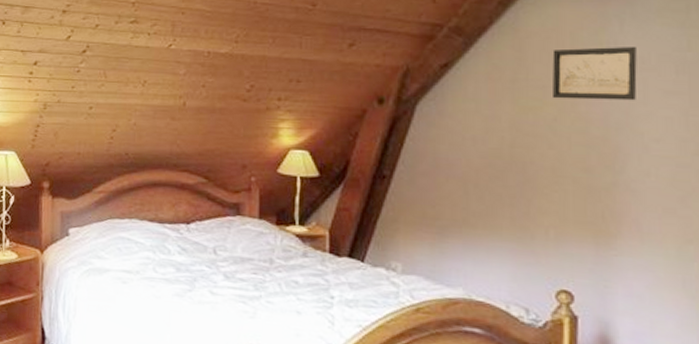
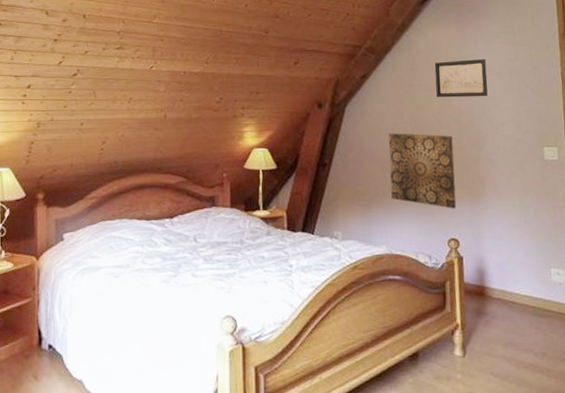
wall art: none [475,142,574,251] -> present [388,133,457,209]

